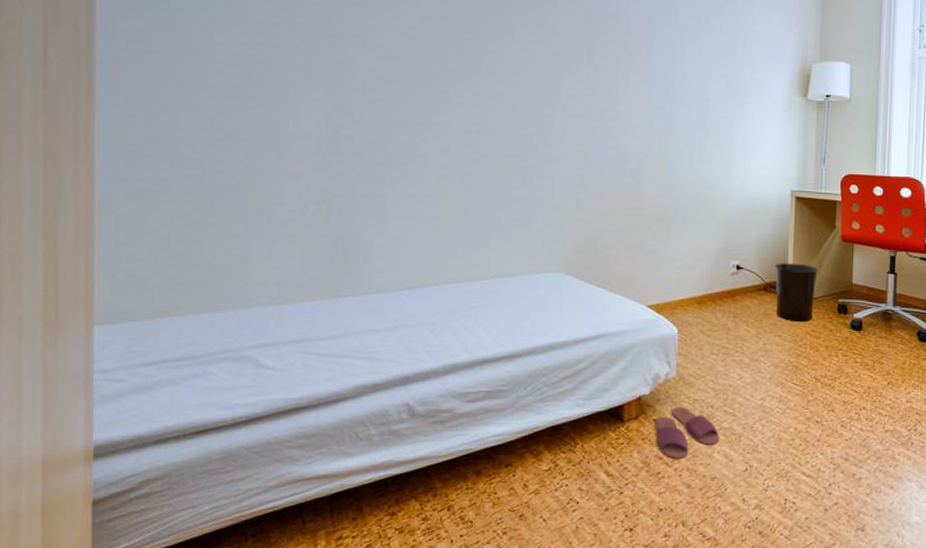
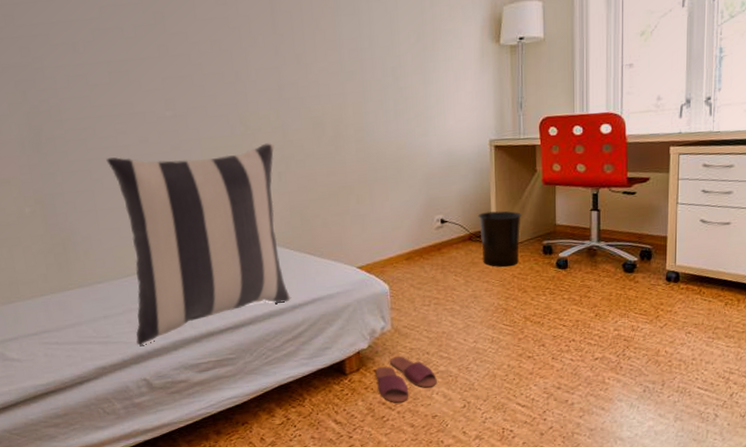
pillow: none [403,165,576,365] -> present [106,143,292,345]

